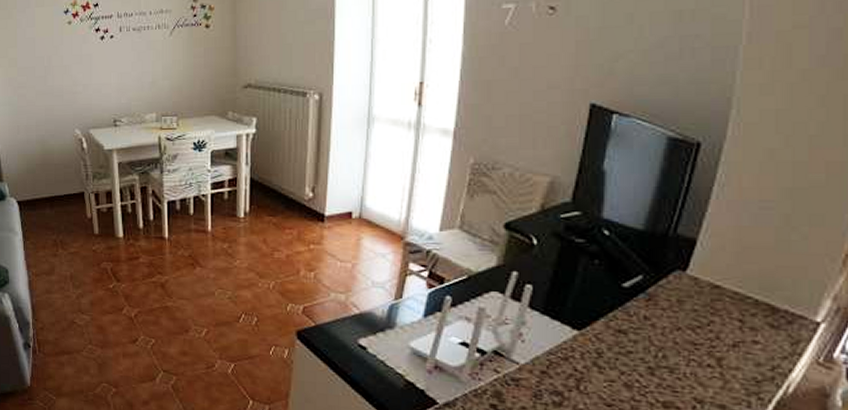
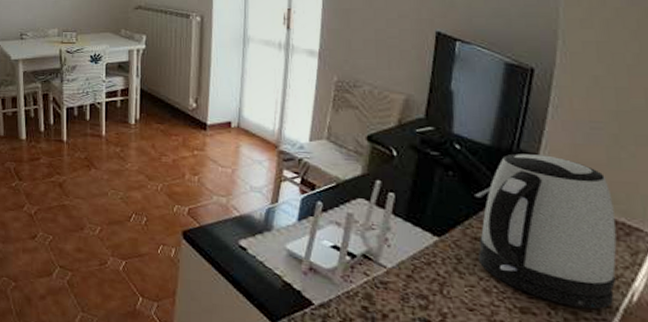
kettle: none [620,238,777,402] -> present [478,153,617,309]

